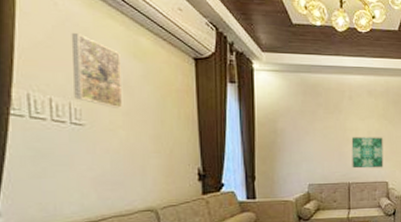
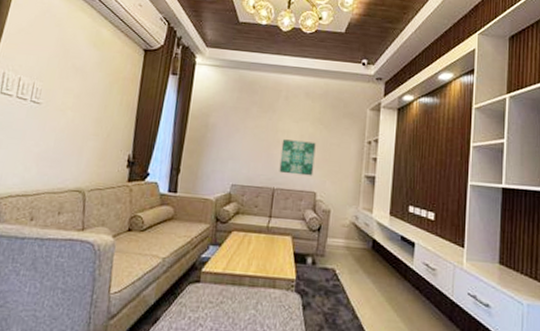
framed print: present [71,33,123,108] -> none [38,22,83,91]

